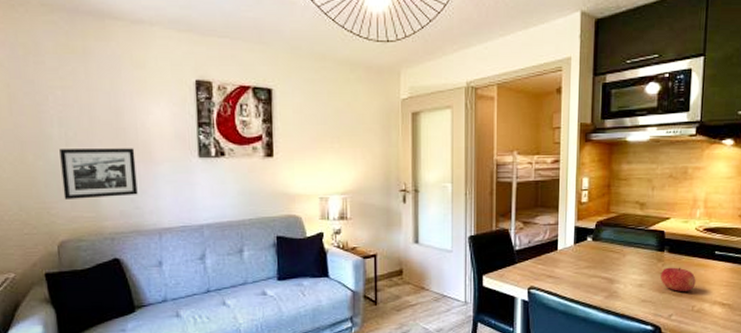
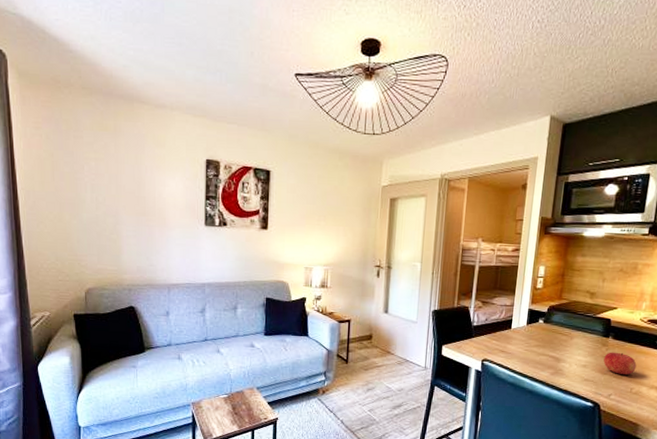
picture frame: present [60,148,138,199] -> none [91,211,153,255]

